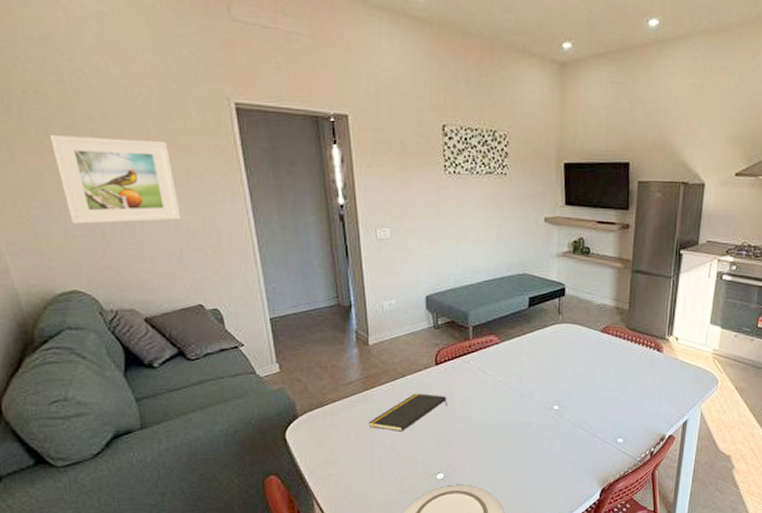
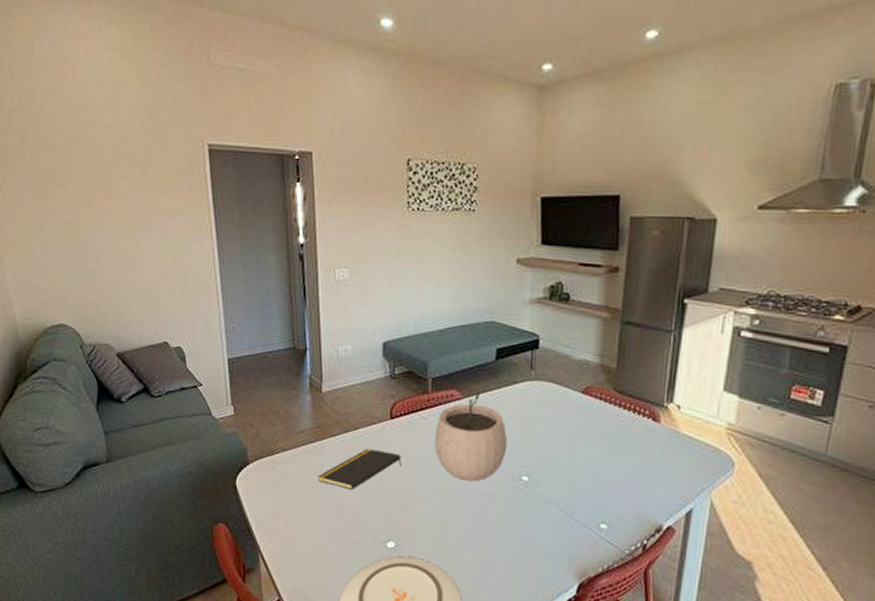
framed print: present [49,135,181,224] -> none [52,180,154,262]
plant pot: none [477,336,541,414] -> present [435,392,508,482]

